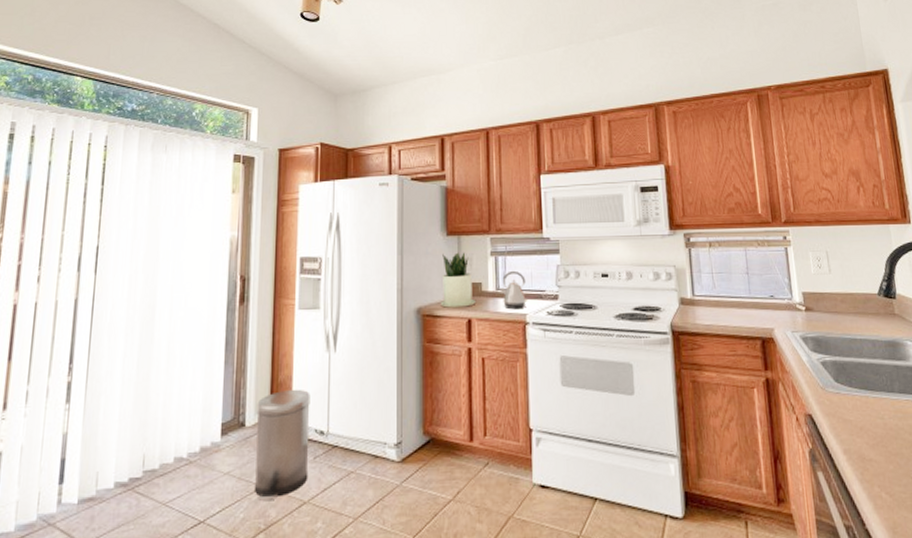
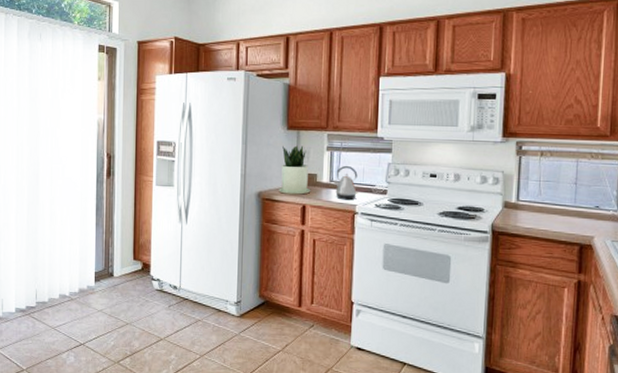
pedal bin: present [255,389,310,500] -> none [122,250,166,334]

